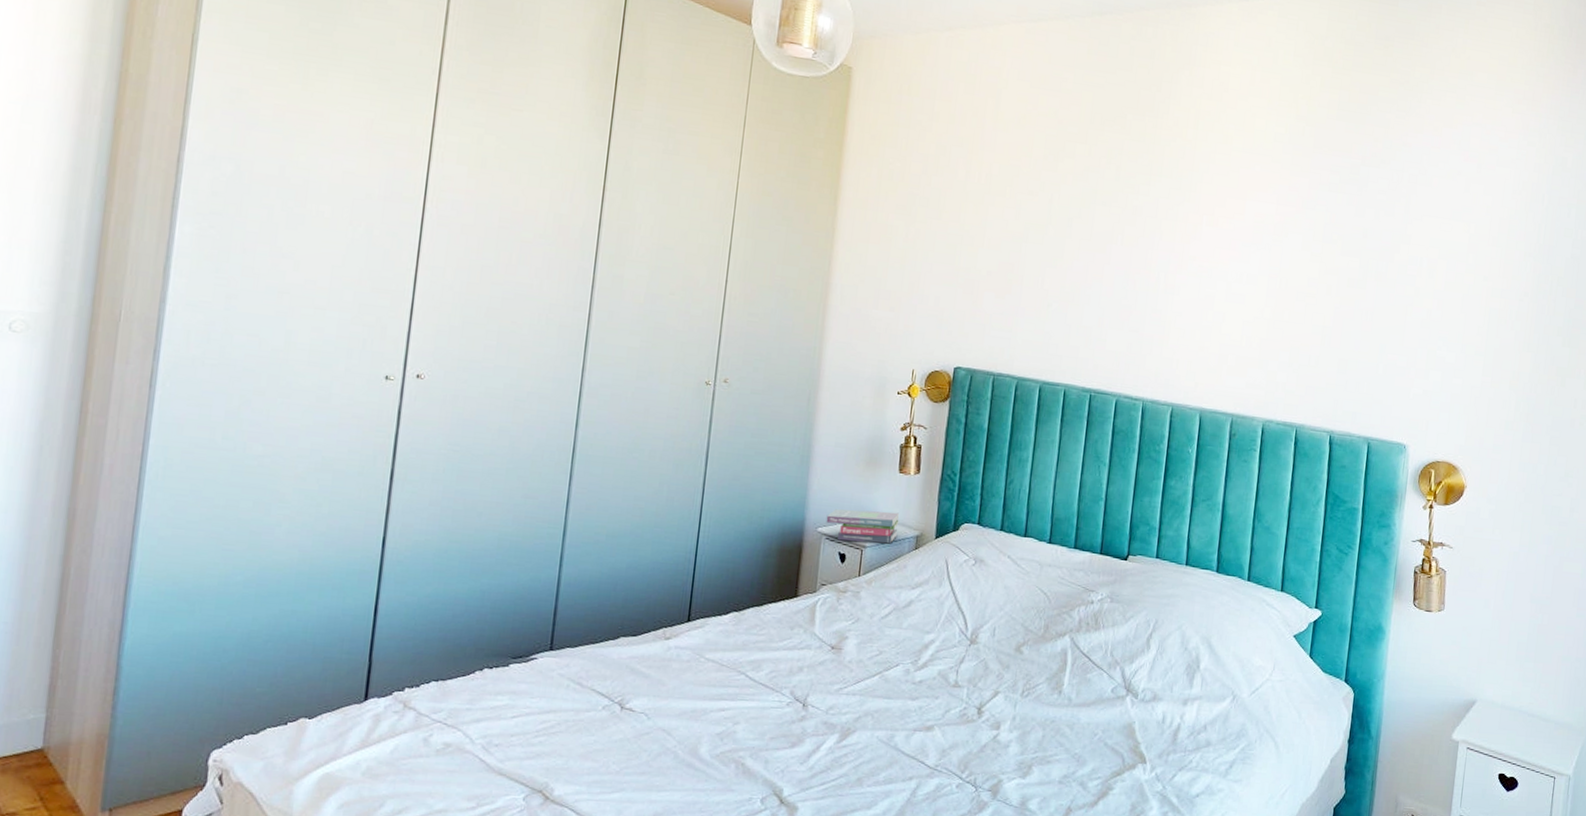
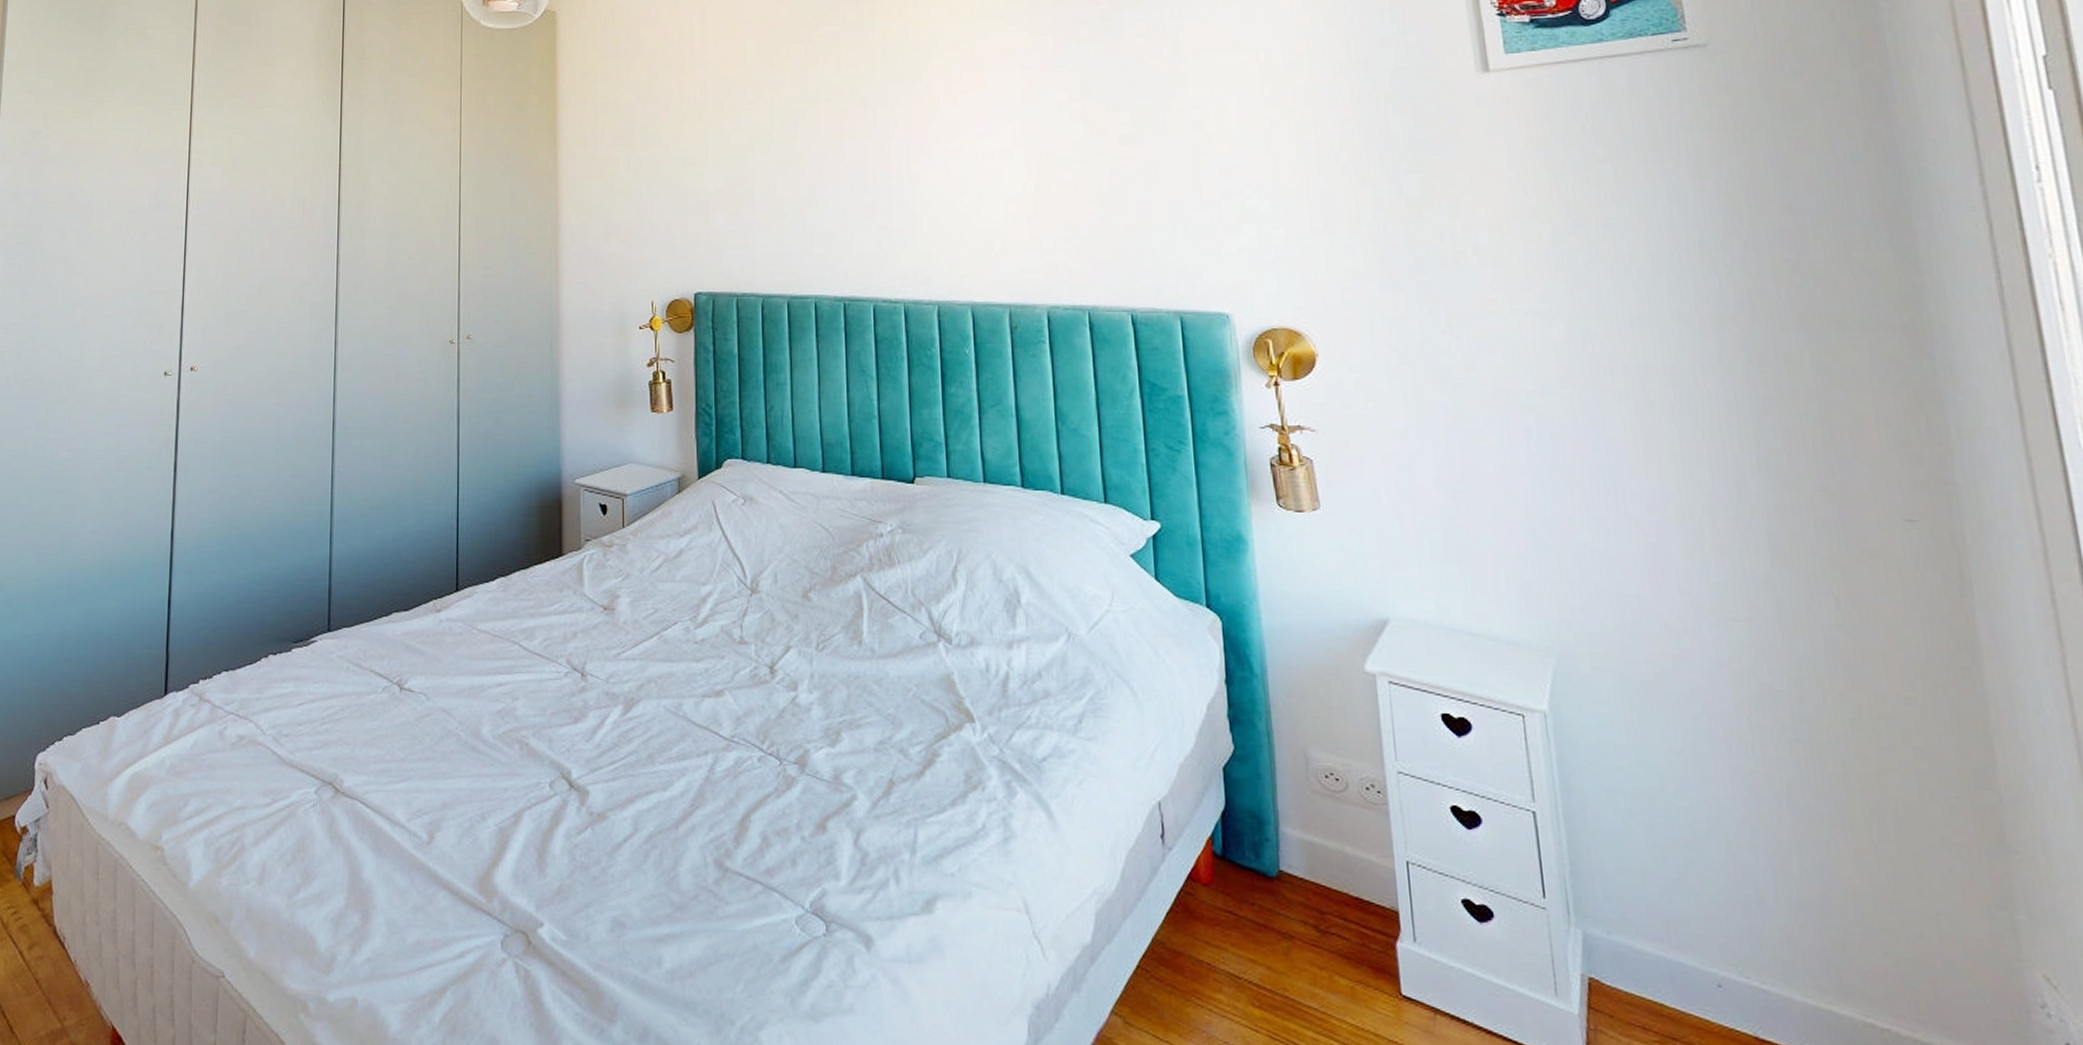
books: present [826,509,899,544] -> none [582,455,658,491]

